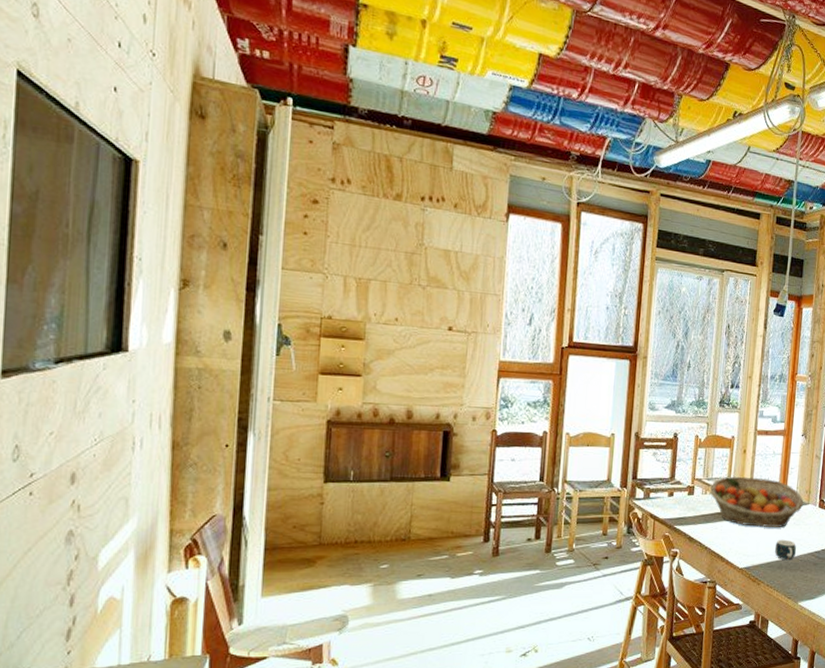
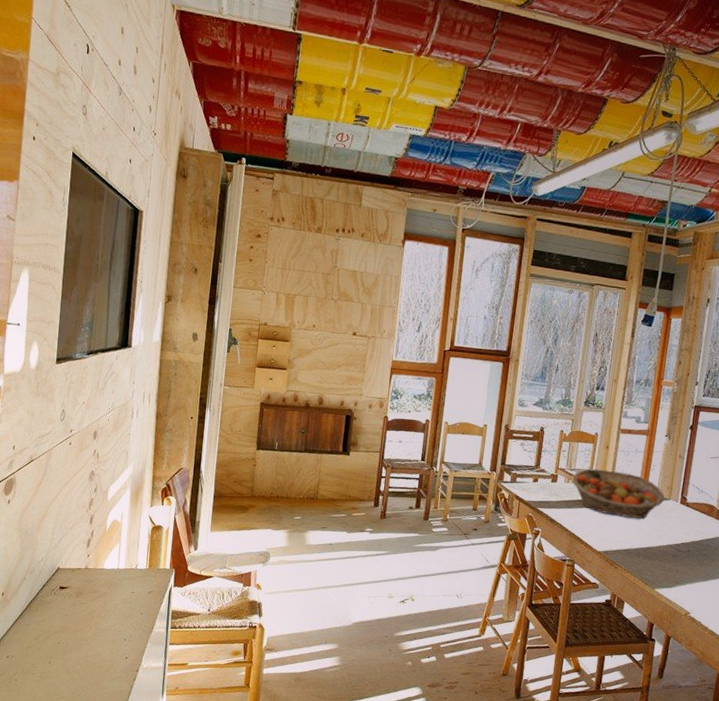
mug: present [775,539,796,561] -> none [633,529,656,550]

